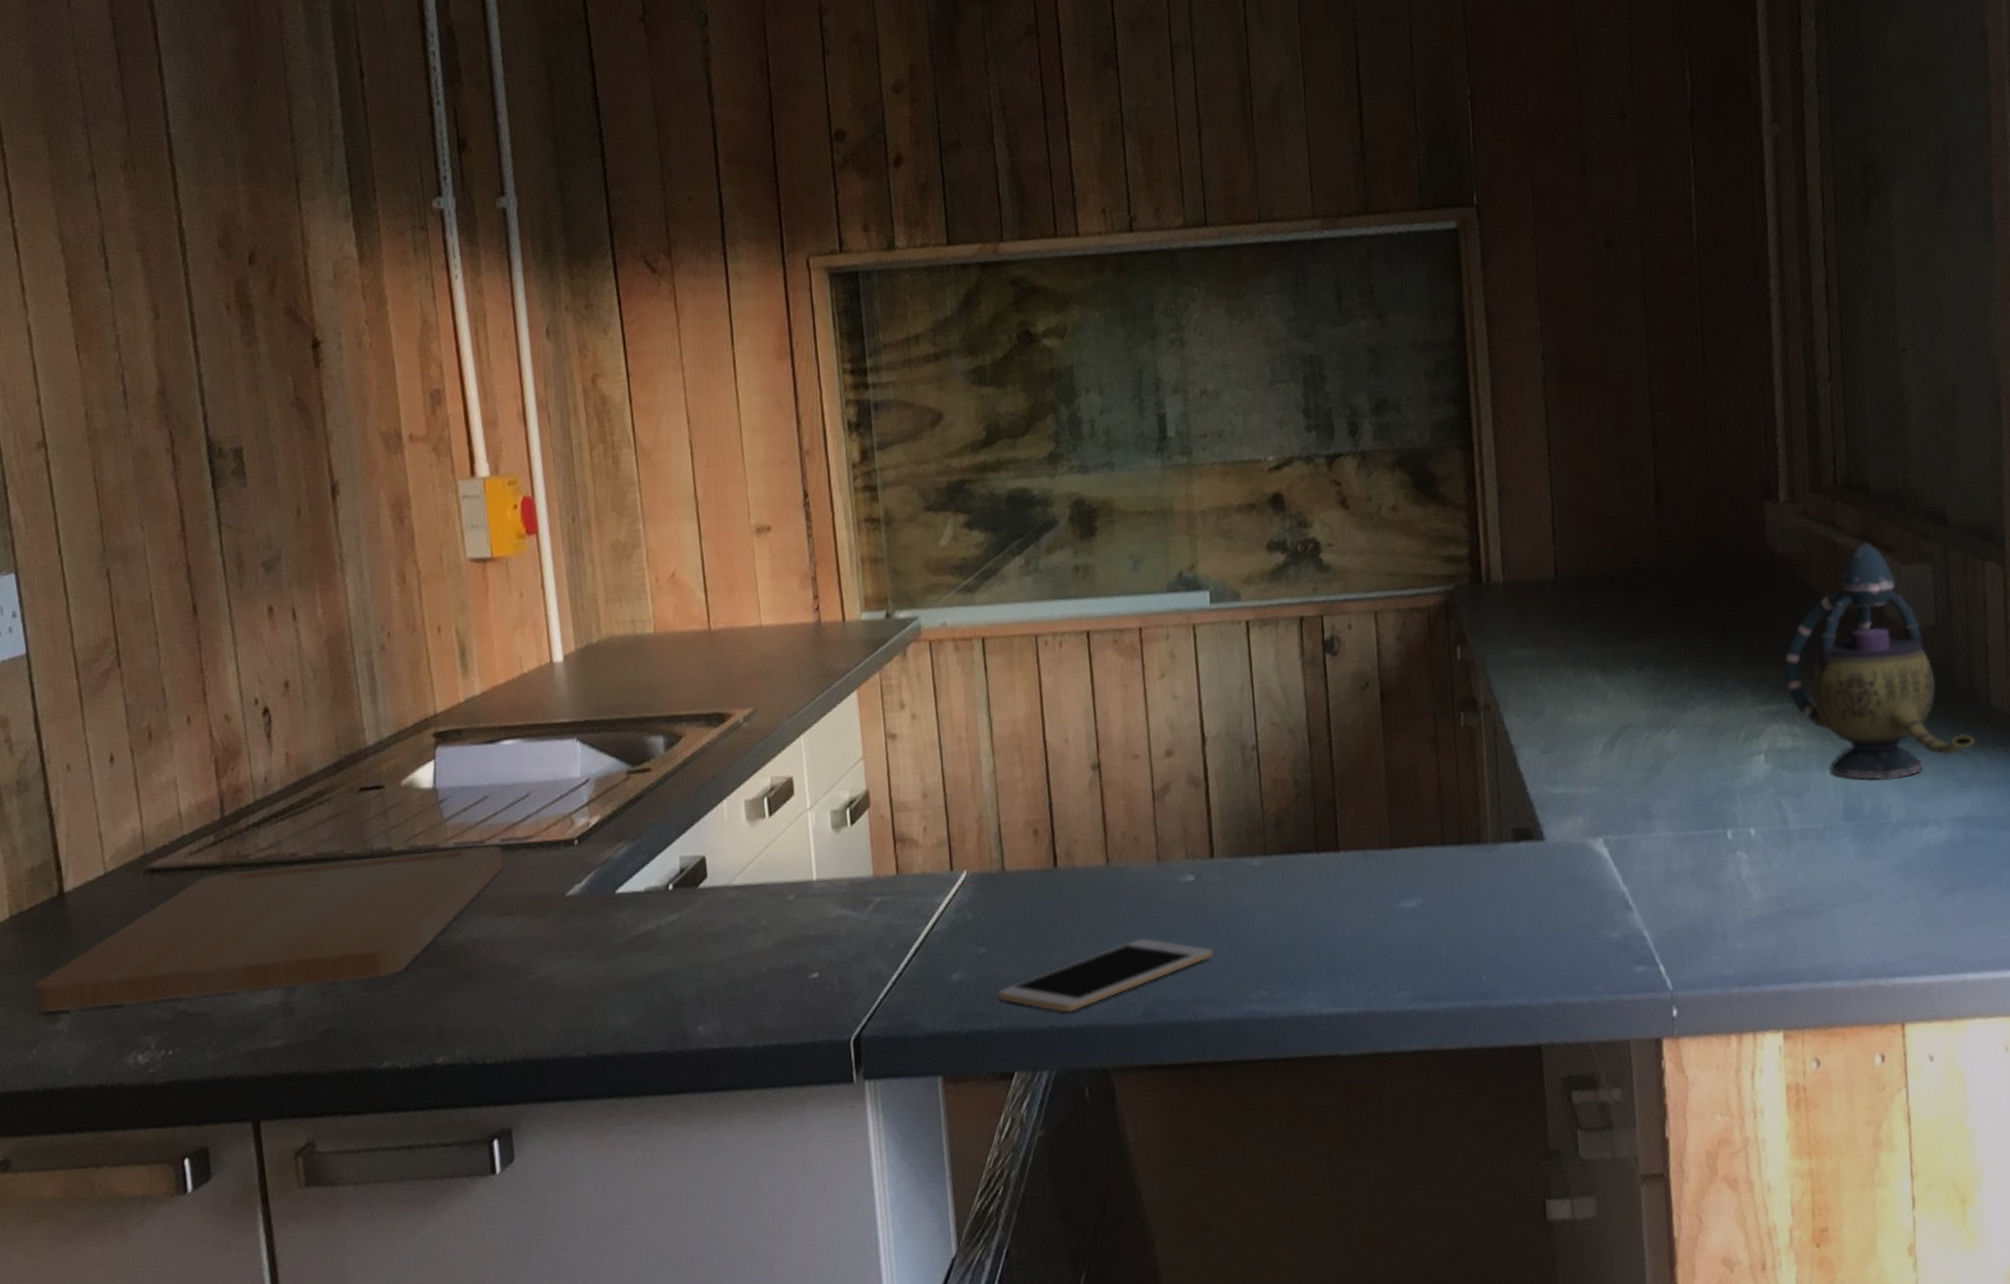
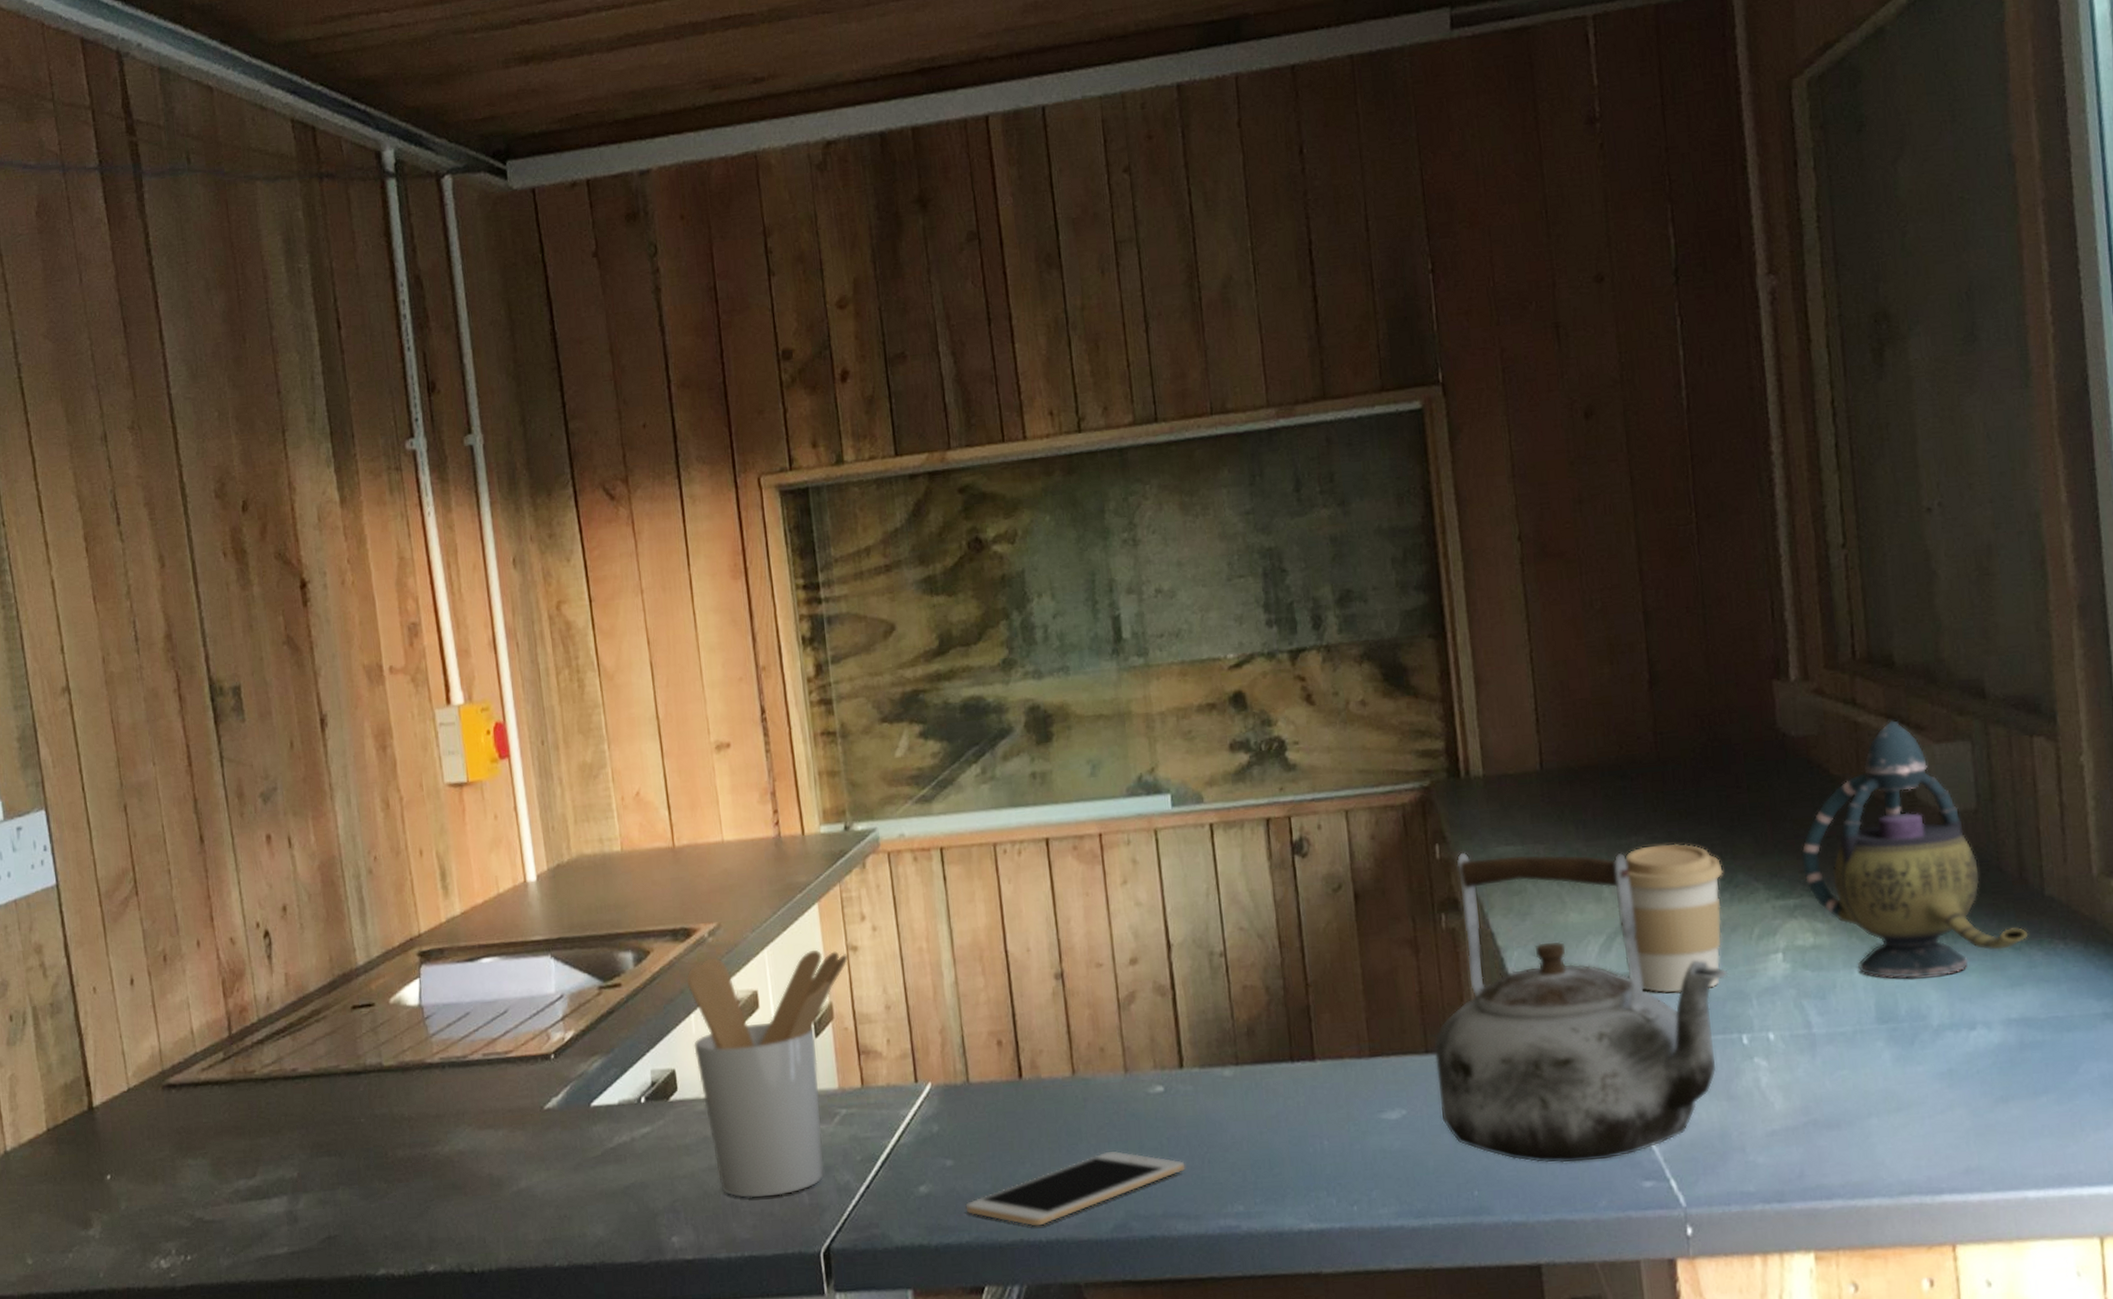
cutting board: present [33,845,504,1014] -> none [68,1059,486,1220]
utensil holder: none [720,736,887,986] -> present [687,949,849,1198]
kettle: none [1450,654,1716,949] -> present [1434,852,1728,1163]
coffee cup: none [1629,650,1715,791] -> present [1625,843,1723,994]

